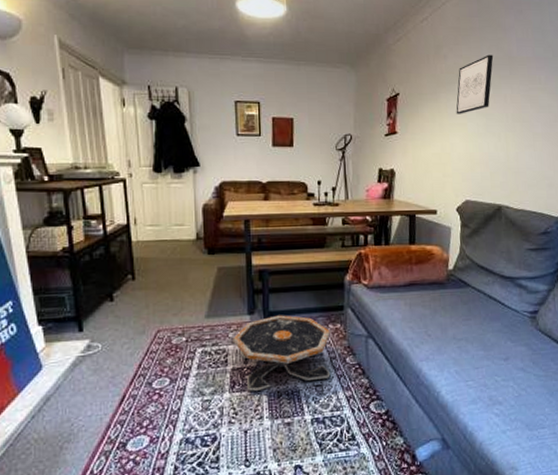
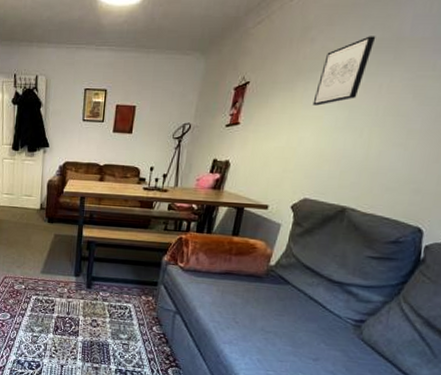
side table: present [233,315,331,391] -> none [60,280,142,340]

